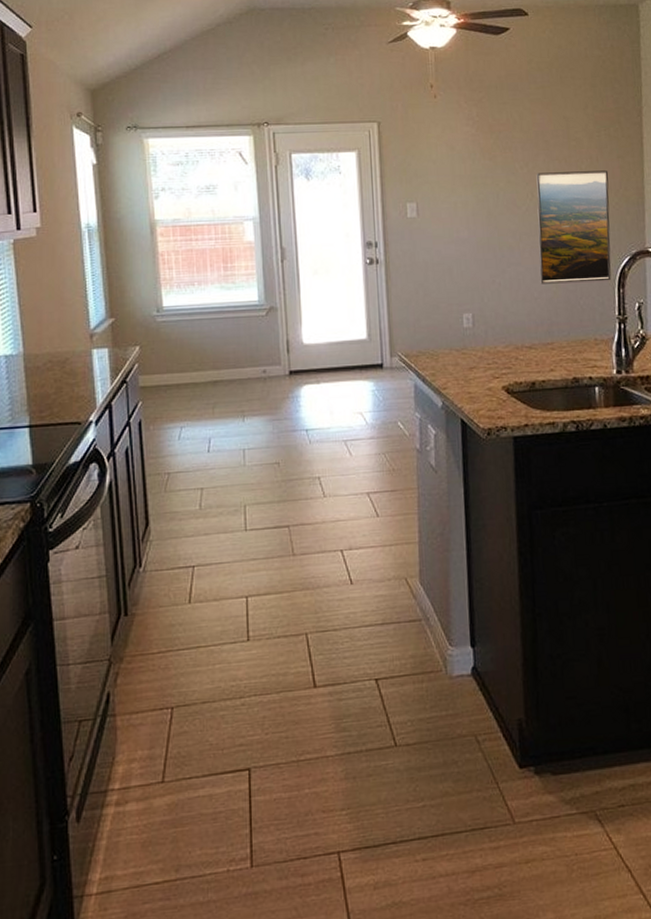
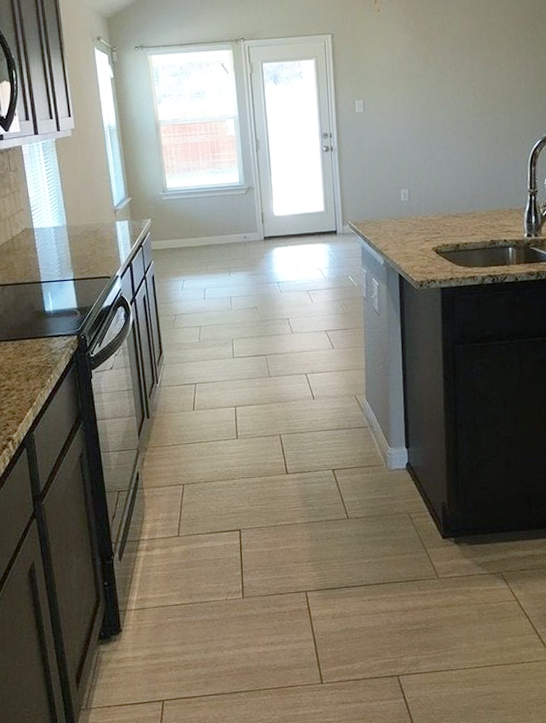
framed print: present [536,170,612,284] -> none [462,67,525,165]

